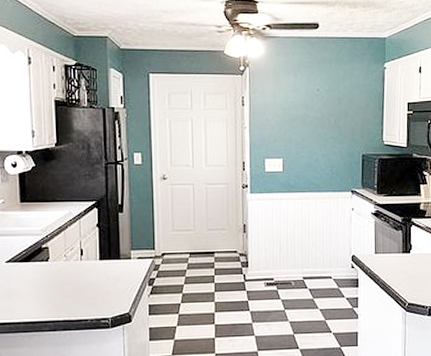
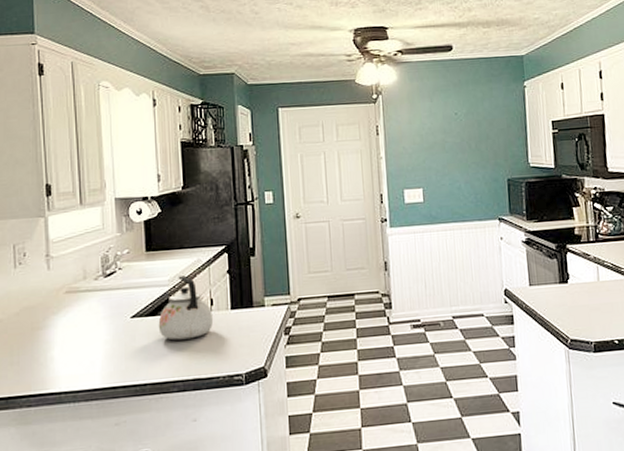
kettle: none [31,226,83,285] -> present [158,275,214,340]

